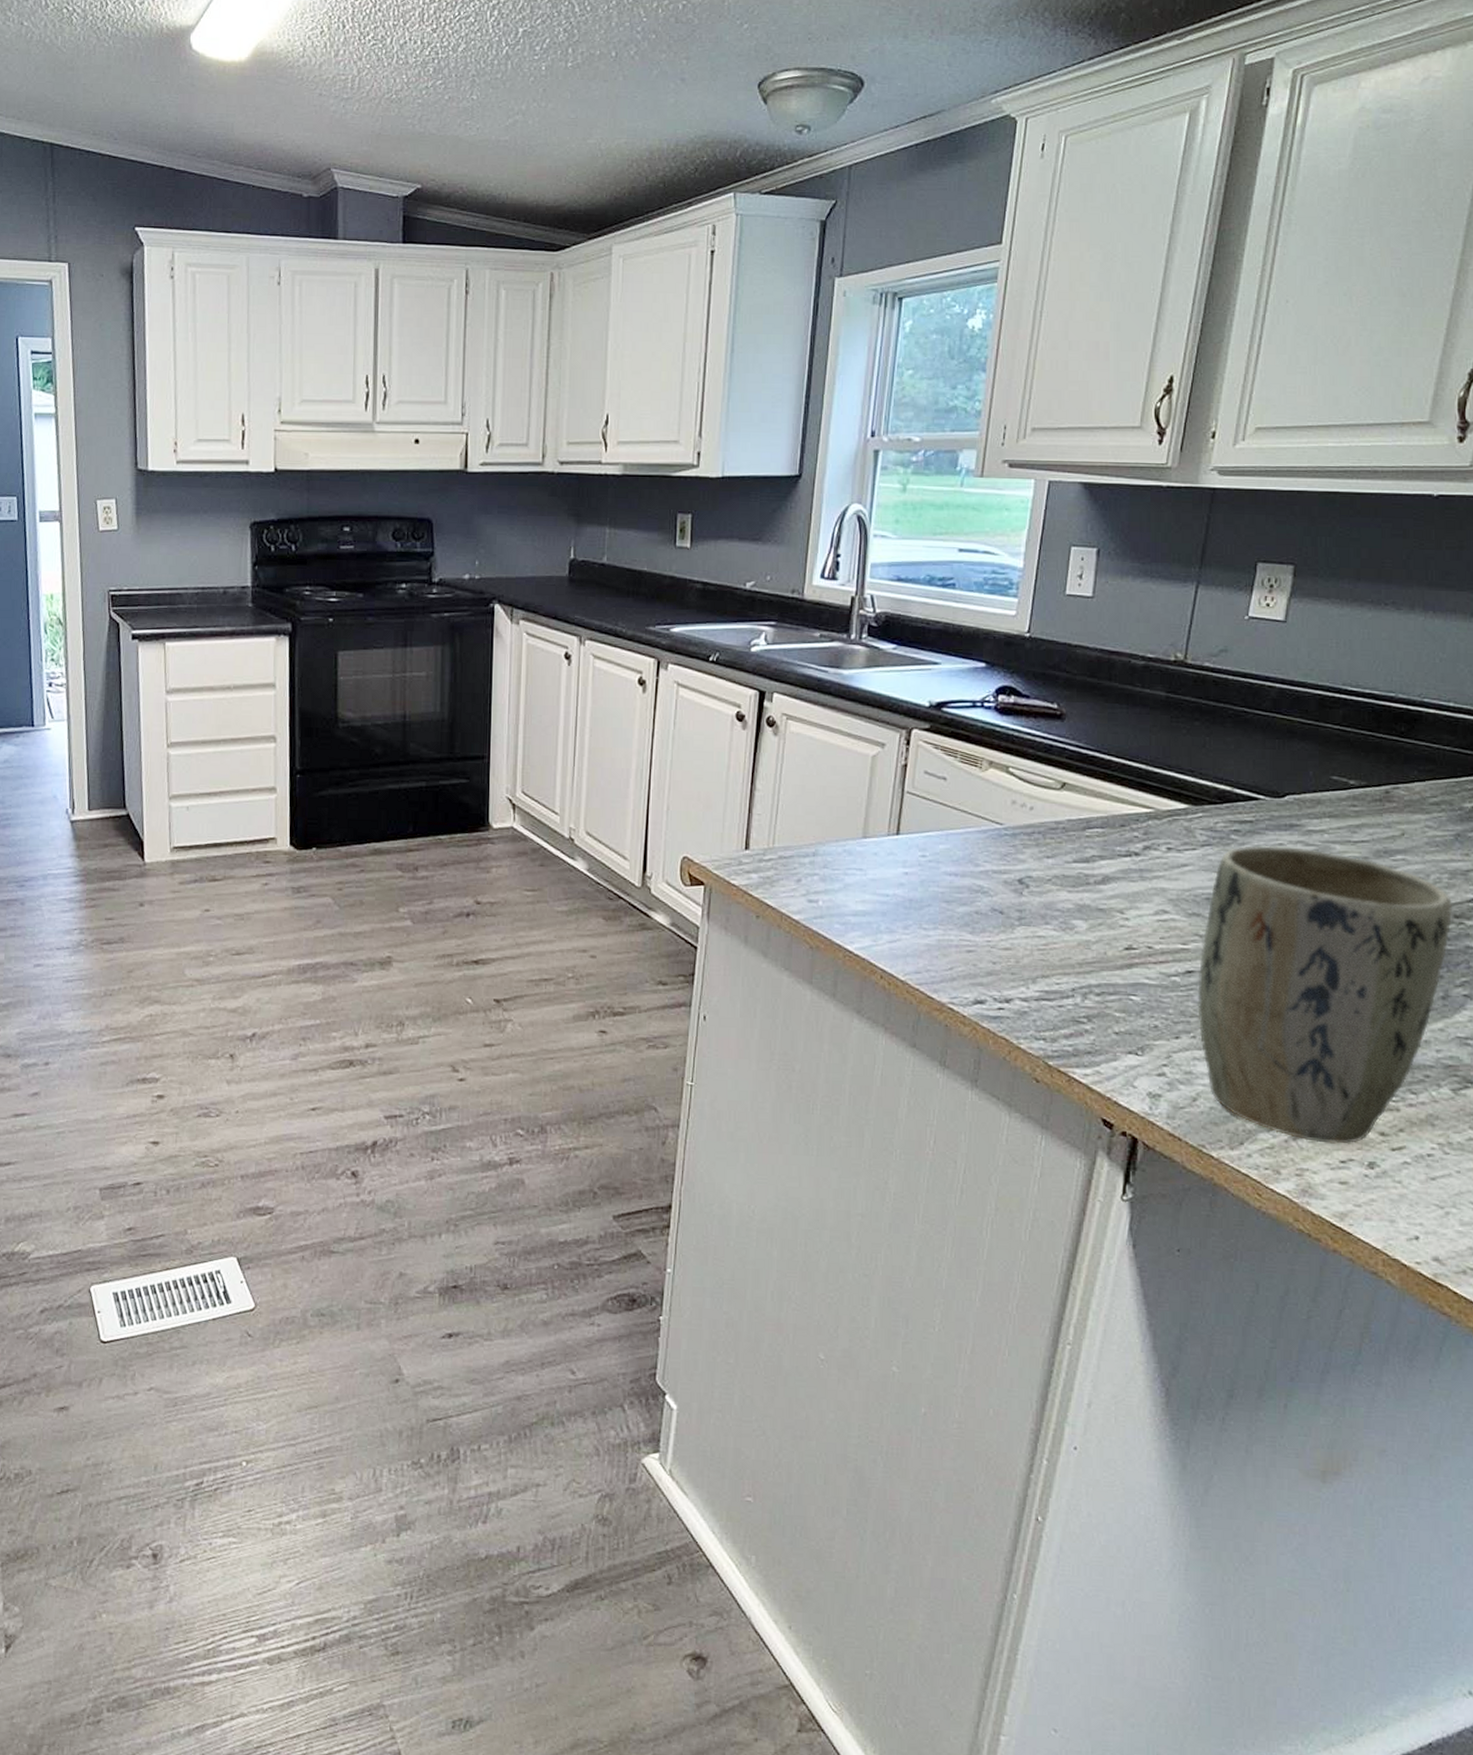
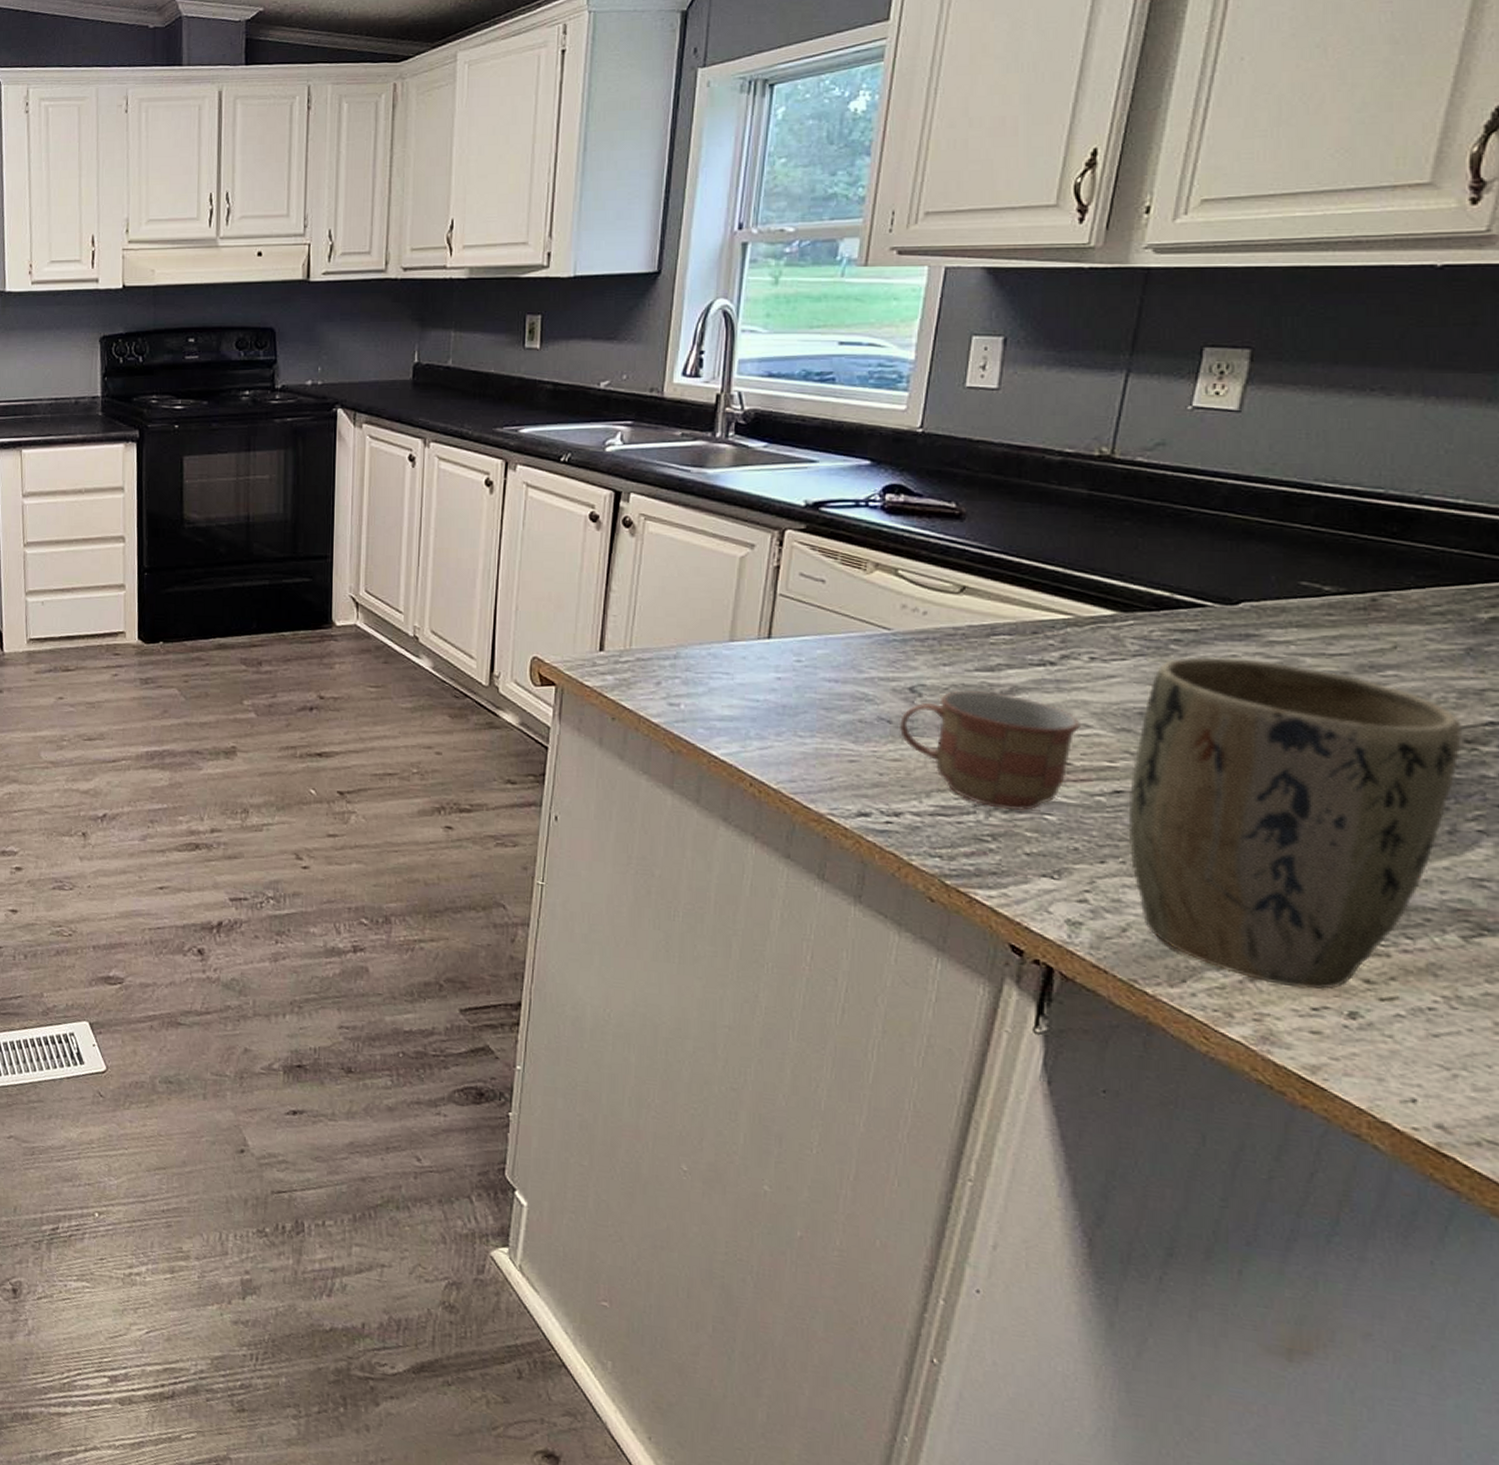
mug: none [1009,881,1159,993] -> present [899,690,1080,811]

